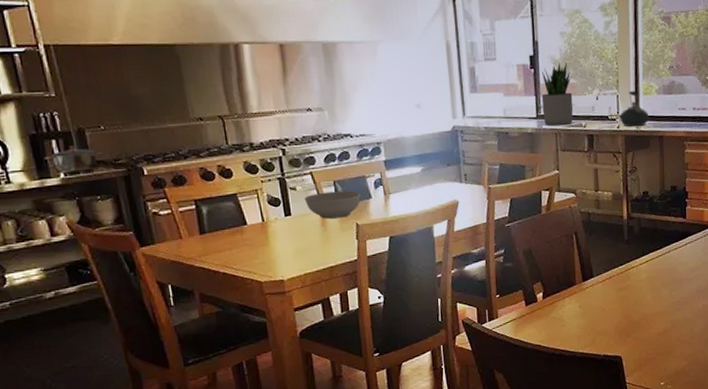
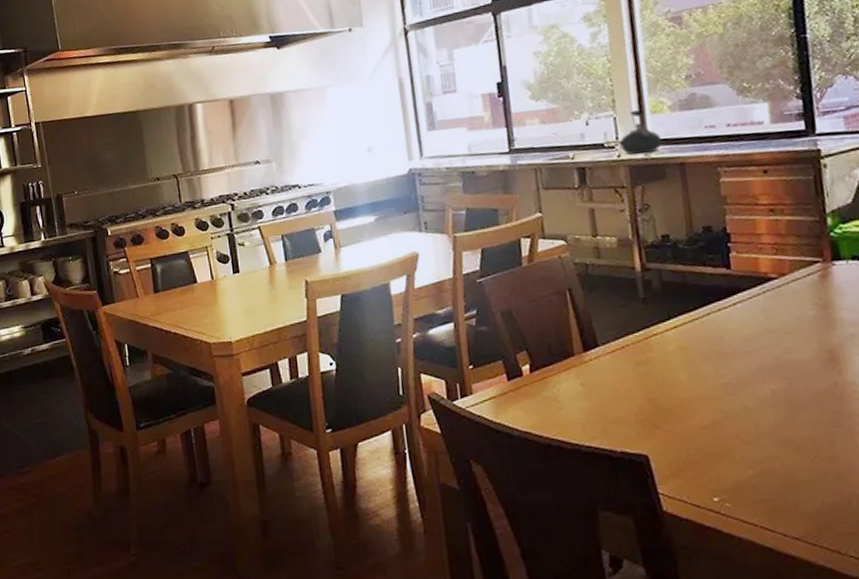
cooking pot: present [44,145,103,174] -> none [30,210,76,237]
bowl: present [304,190,361,219] -> none [252,244,310,276]
planter: present [541,63,574,126] -> none [513,86,557,161]

